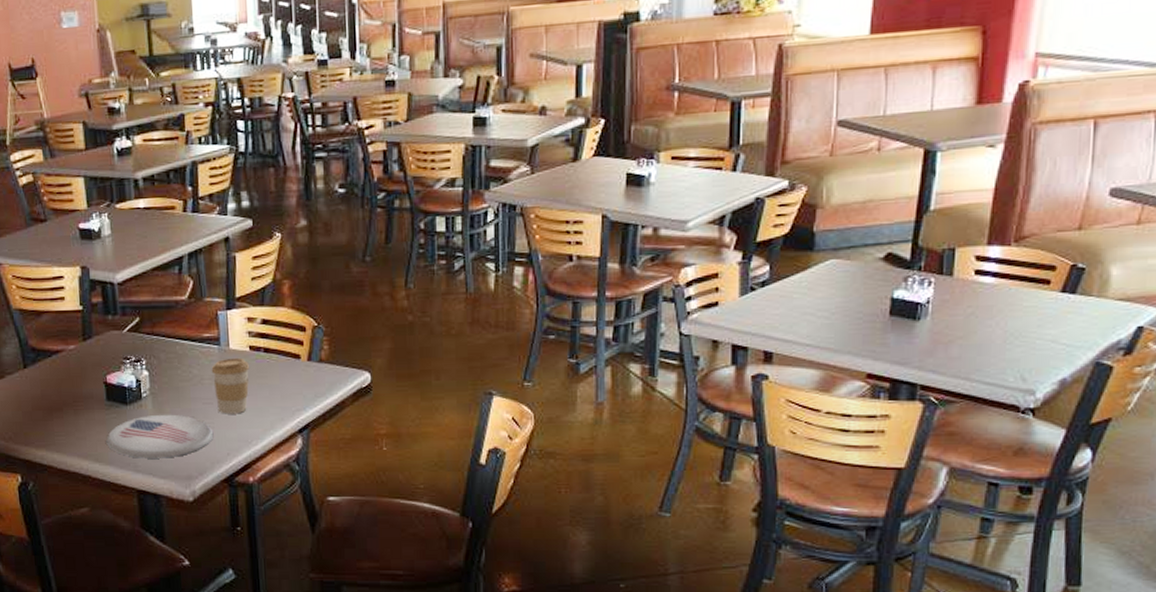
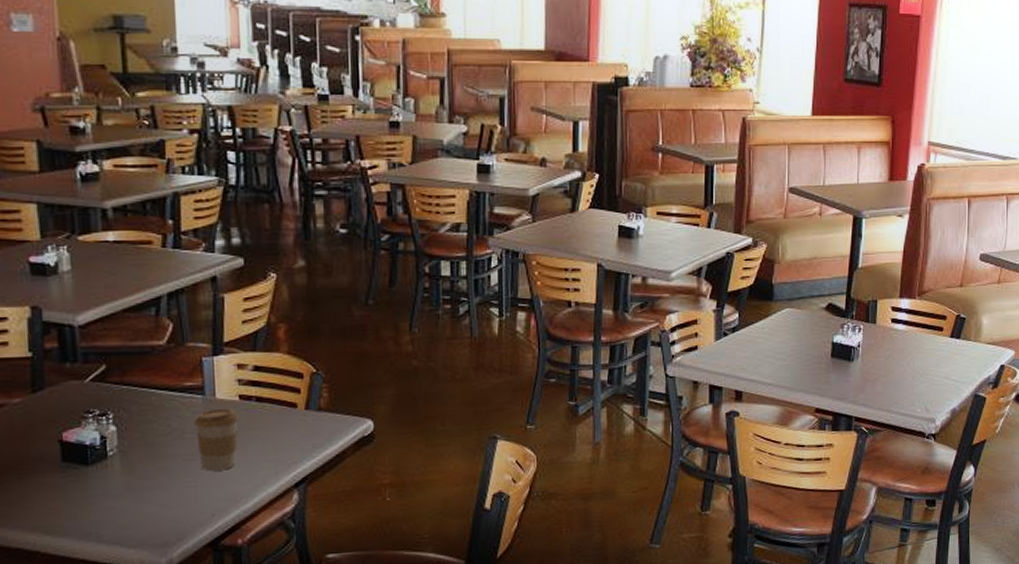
plate: present [106,414,214,459] -> none [60,473,196,527]

